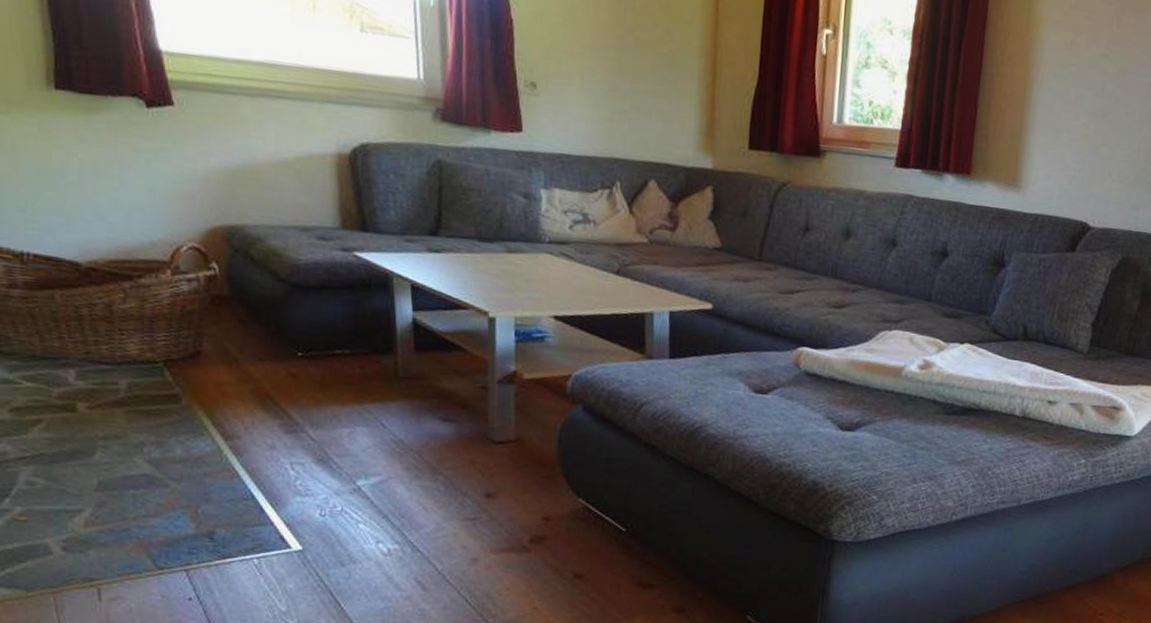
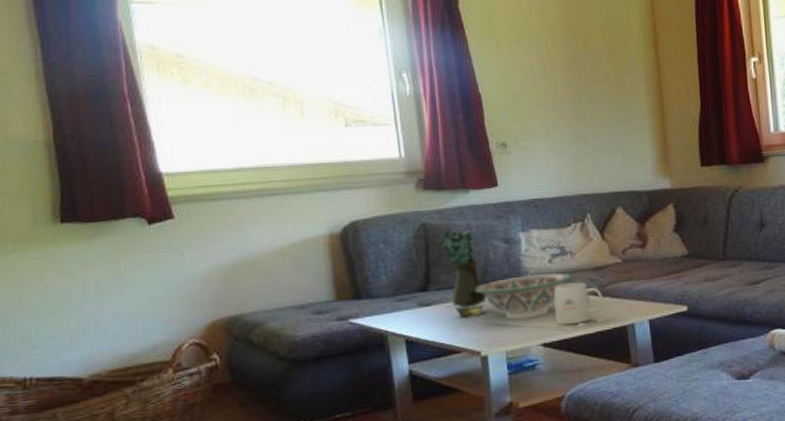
vase: none [454,167,500,273] -> present [439,226,487,318]
decorative bowl: none [487,237,592,286] -> present [474,272,571,320]
mug: none [570,255,624,301] -> present [553,282,604,325]

